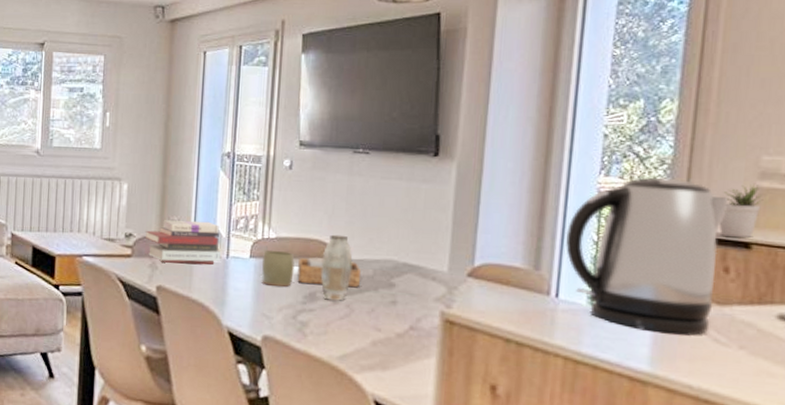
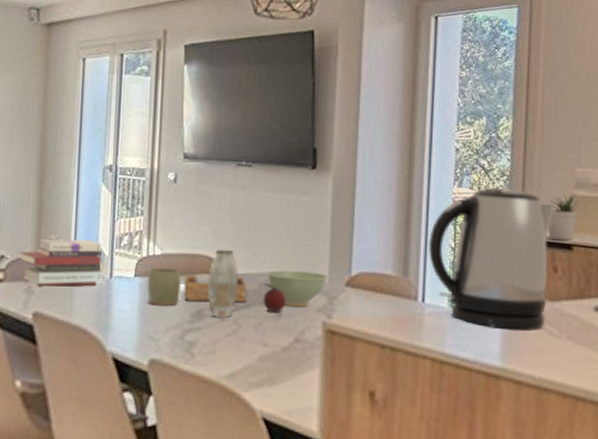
fruit: none [377,270,402,299] -> present [263,284,287,312]
bowl: none [383,257,448,296] -> present [268,270,328,307]

